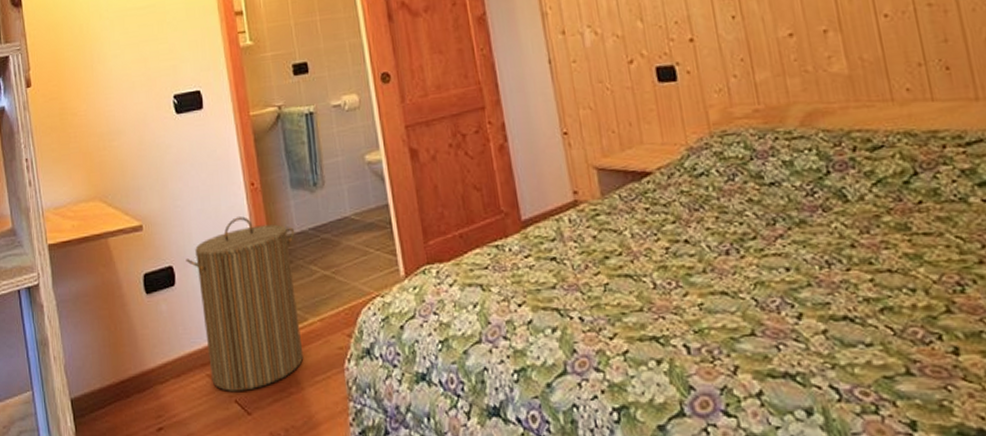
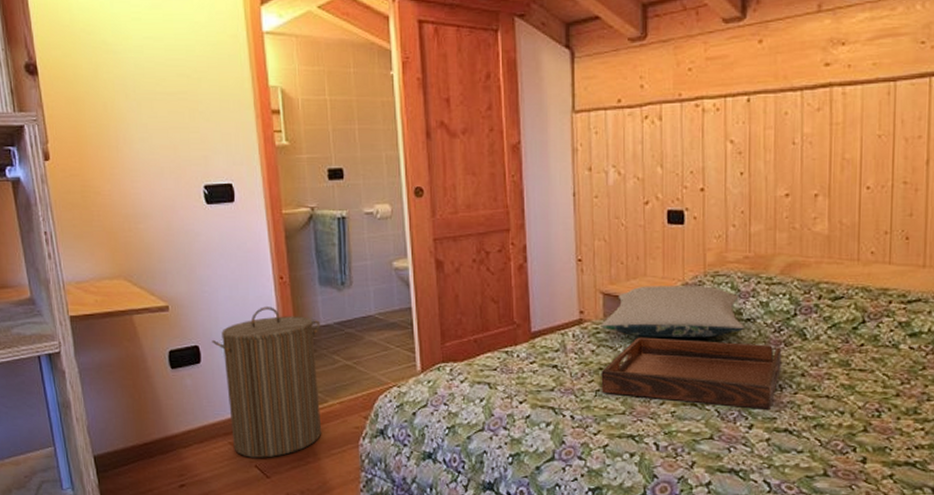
pillow: none [599,148,769,216] -> present [601,286,744,338]
serving tray: none [607,211,824,293] -> present [601,337,782,409]

